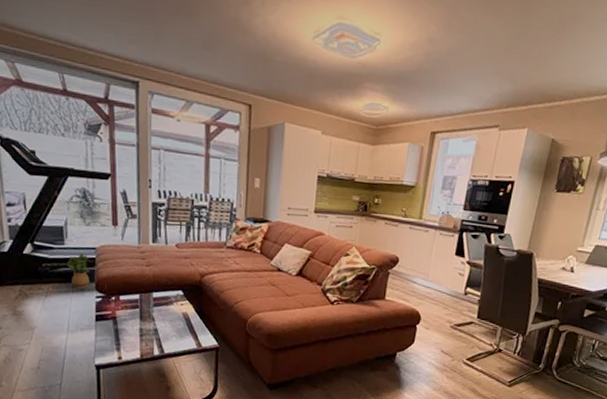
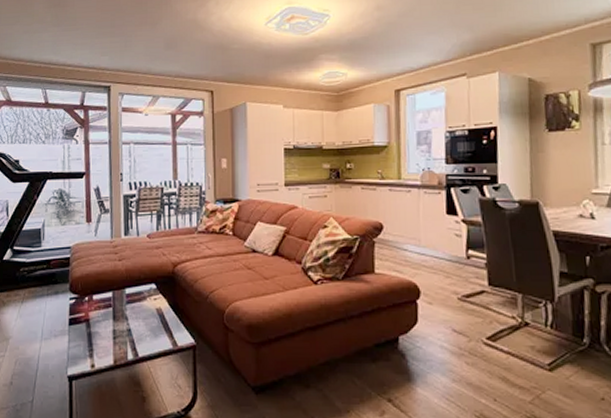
potted plant: present [67,252,90,289] -> none [43,253,64,292]

